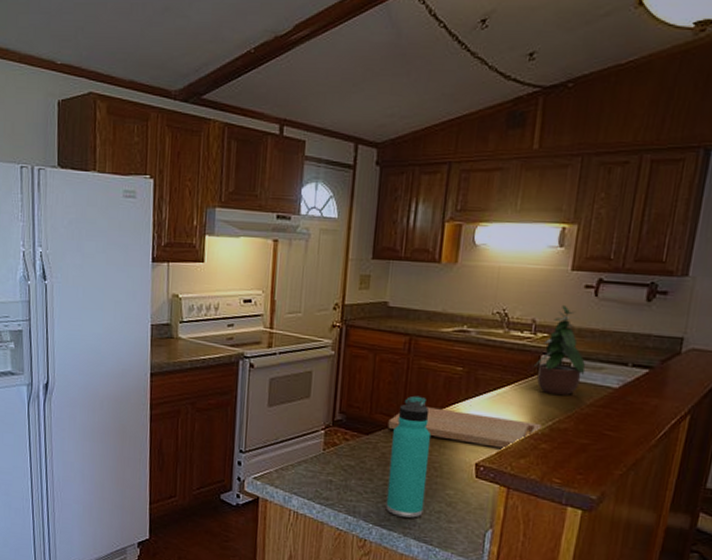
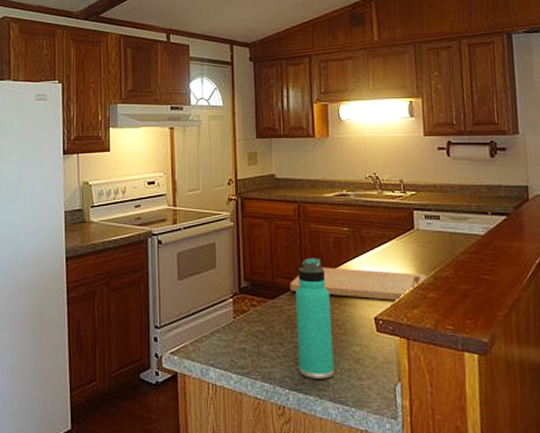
potted plant: present [534,305,586,396] -> none [409,166,454,246]

